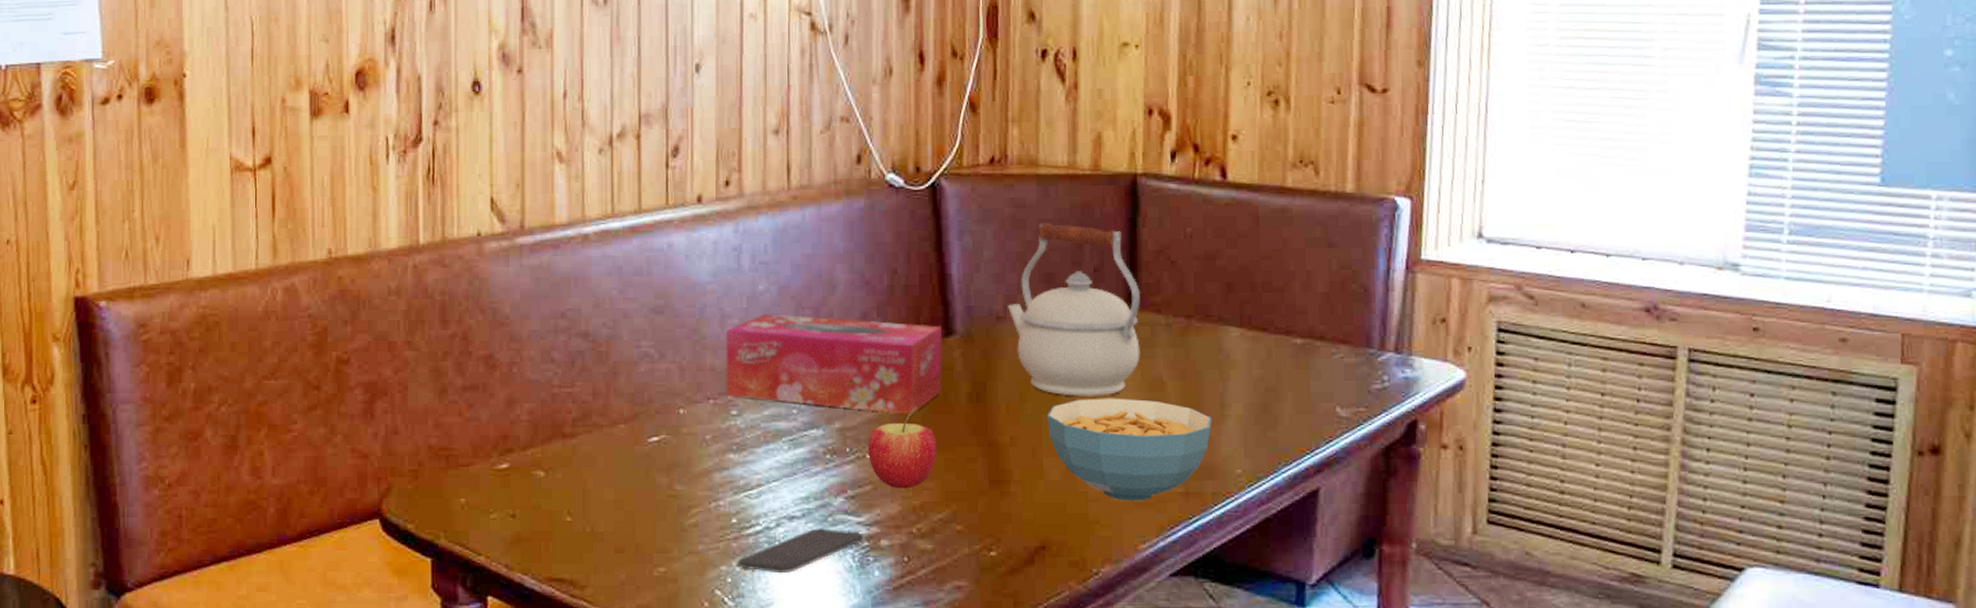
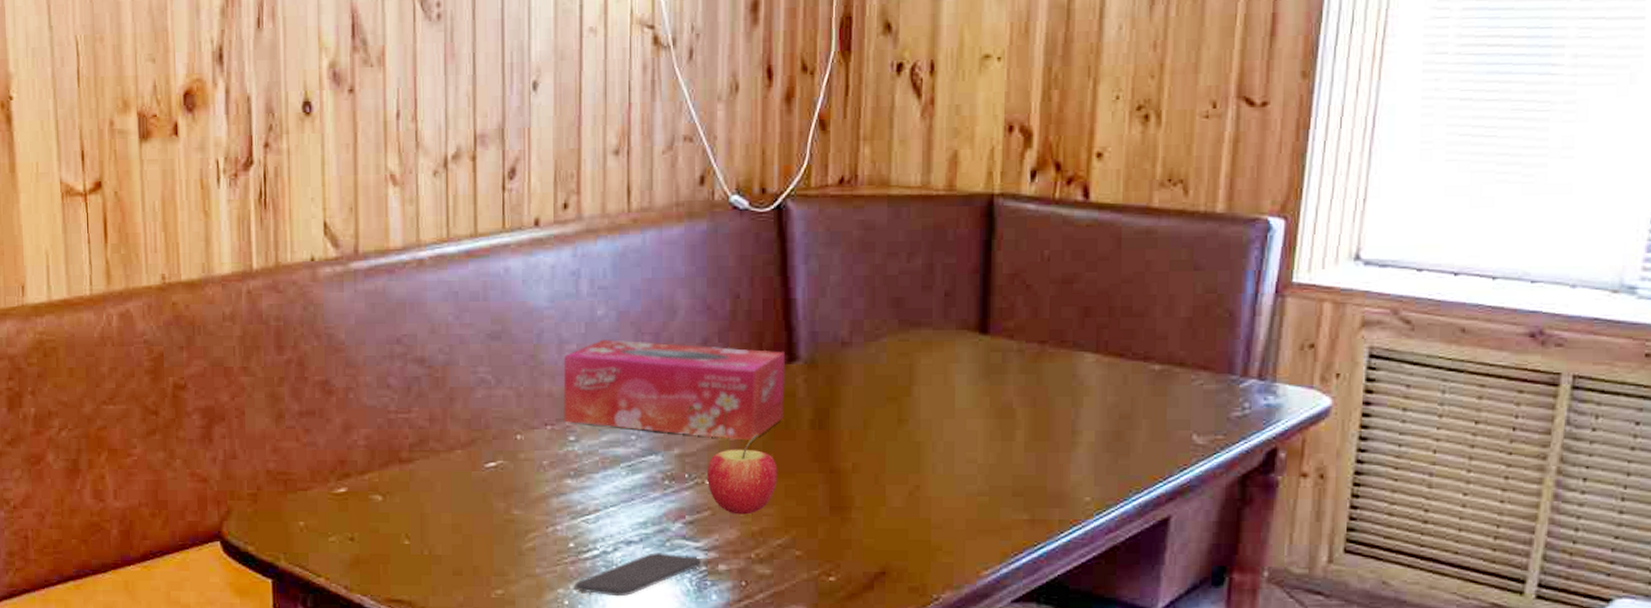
kettle: present [1008,223,1140,396] -> none [854,245,992,423]
cereal bowl: present [1047,398,1212,501] -> none [892,425,1062,528]

